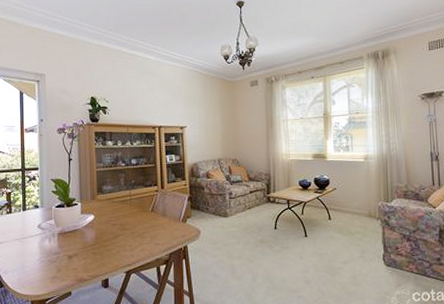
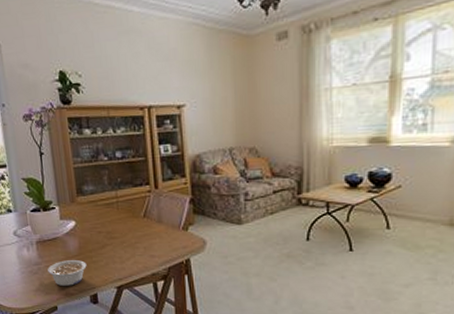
legume: none [66,249,101,273] -> present [48,260,87,286]

